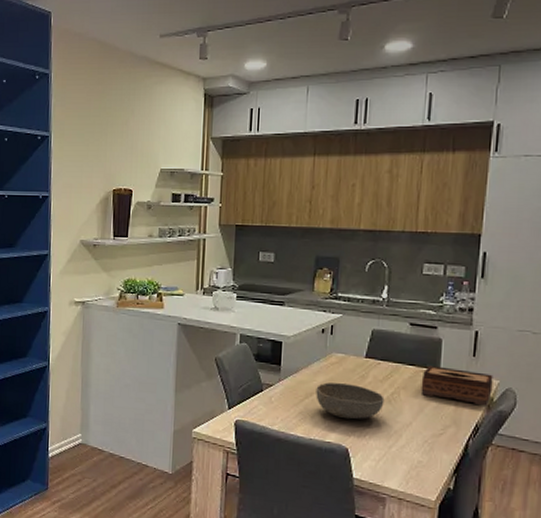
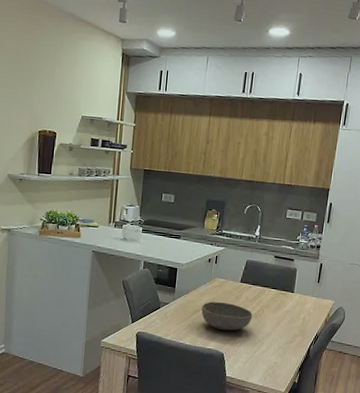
tissue box: present [420,366,493,406] -> none [279,289,331,321]

